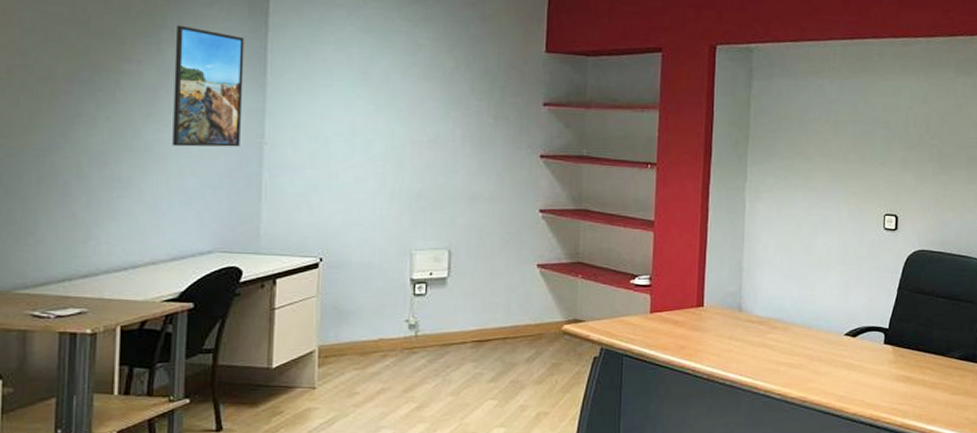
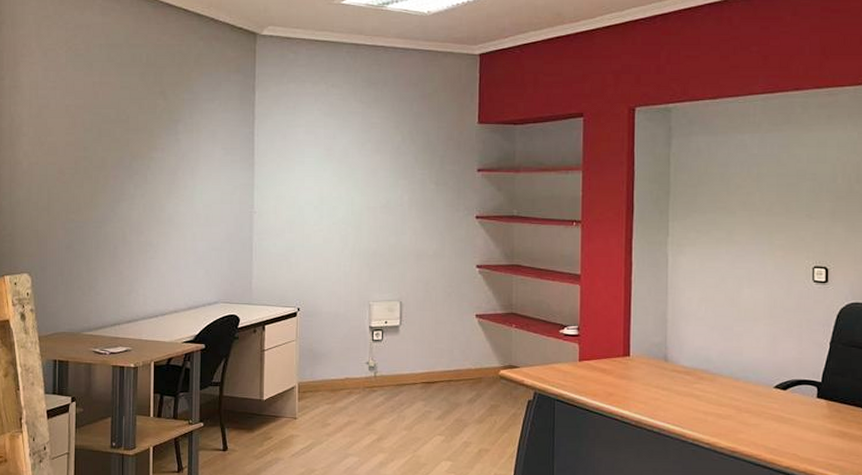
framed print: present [172,24,244,147] -> none [187,118,237,217]

